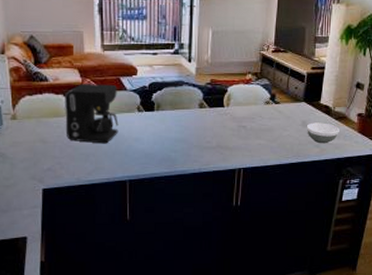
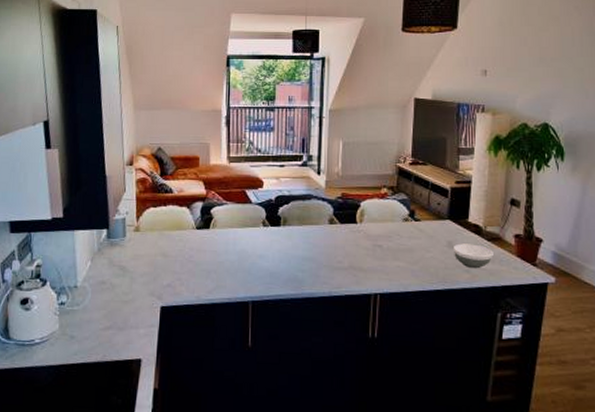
coffee maker: present [65,84,119,144] -> none [187,196,242,260]

